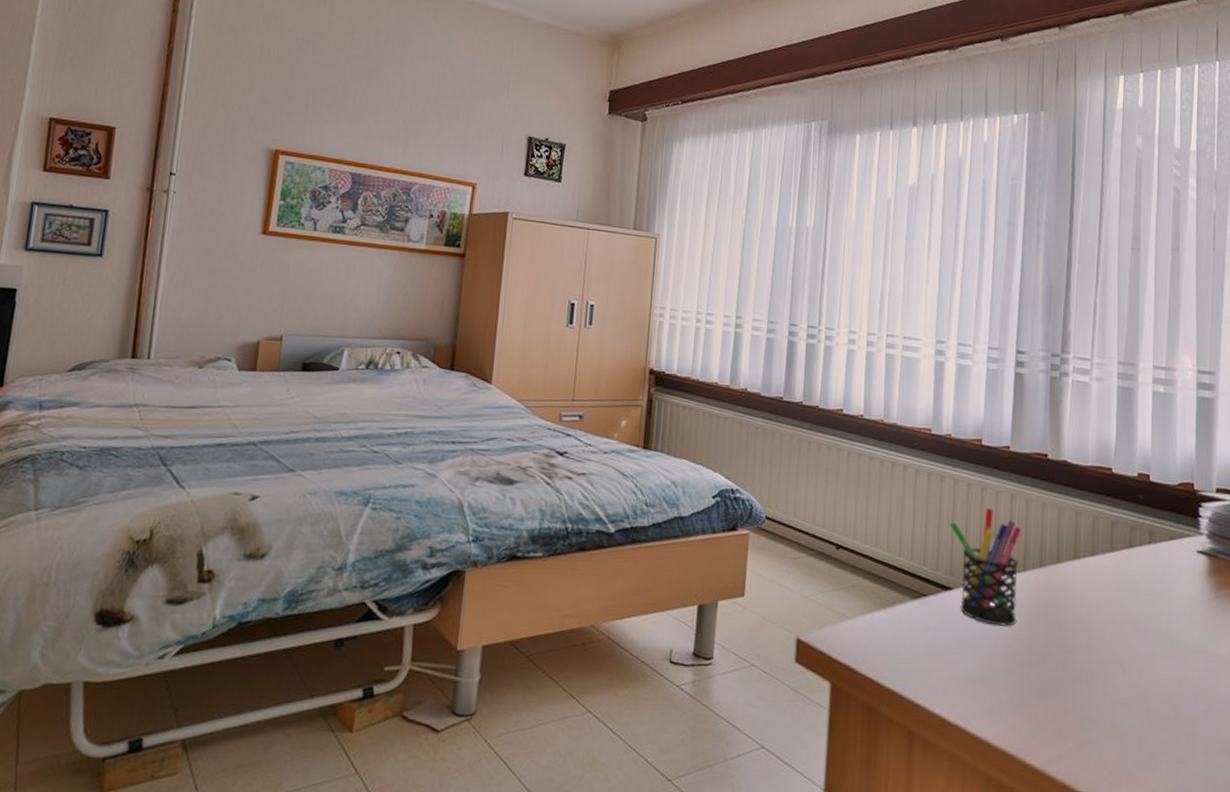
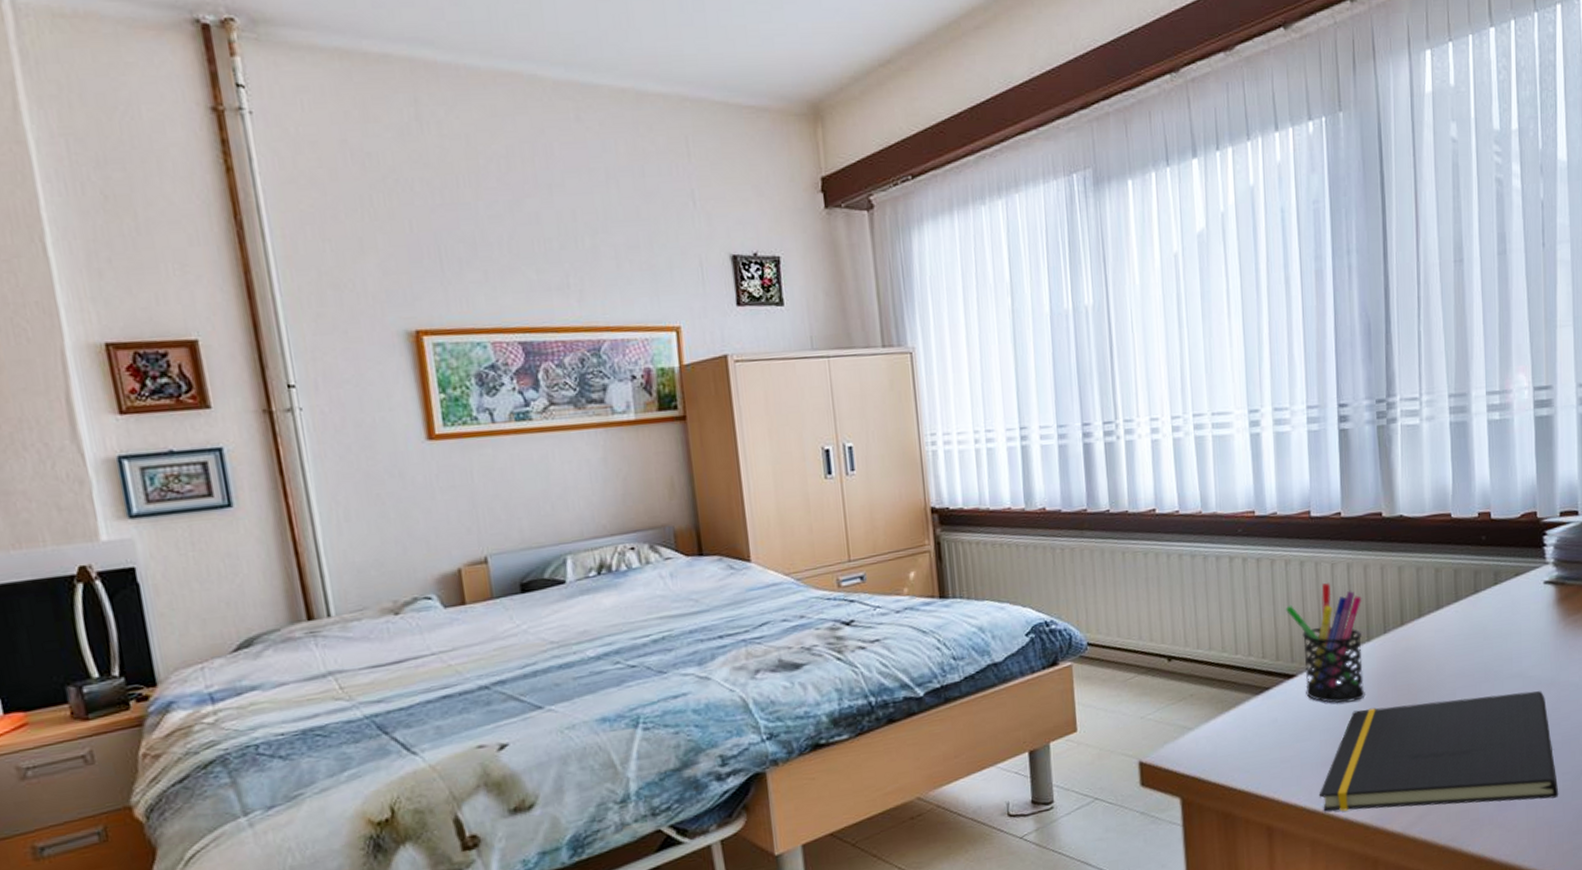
notepad: none [962,635,1201,769] -> present [1319,691,1559,812]

